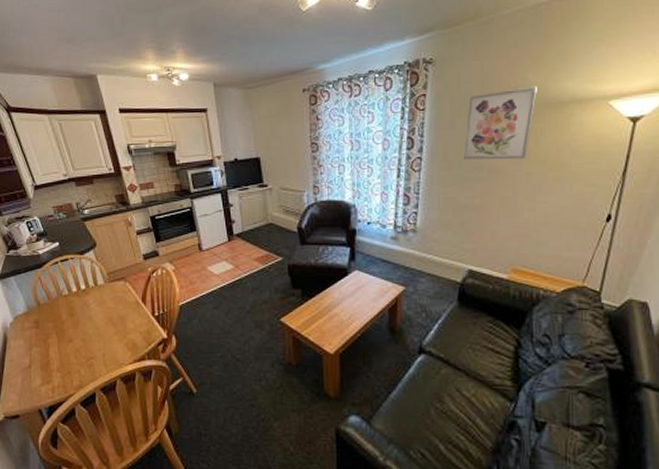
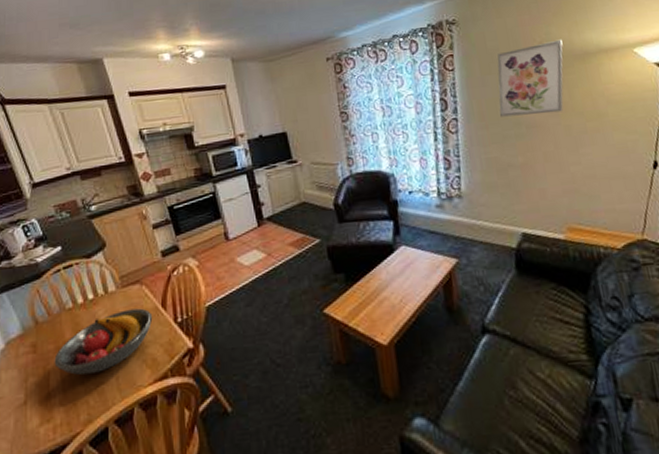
fruit bowl: none [53,301,134,349] -> present [54,308,153,375]

